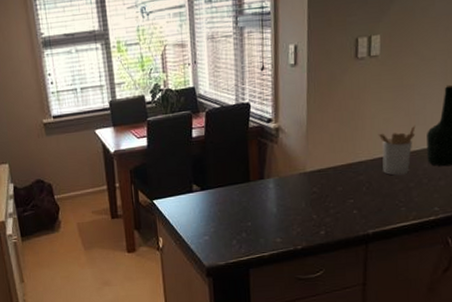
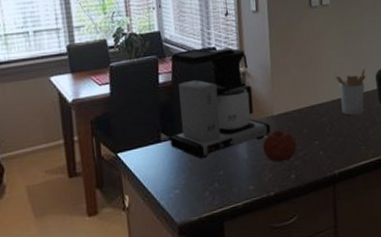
coffee maker: none [201,103,303,211] -> present [169,47,271,160]
fruit: none [293,185,329,218] -> present [263,128,297,163]

